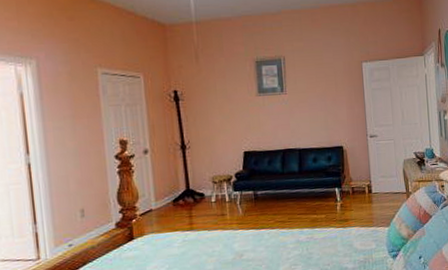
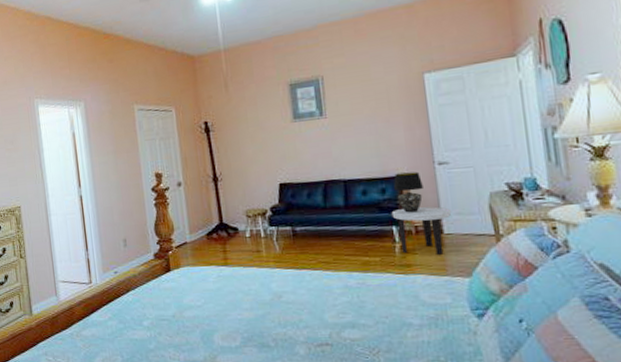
side table: none [335,171,378,211] -> present [391,206,452,255]
table lamp: none [337,142,359,177] -> present [394,171,423,213]

